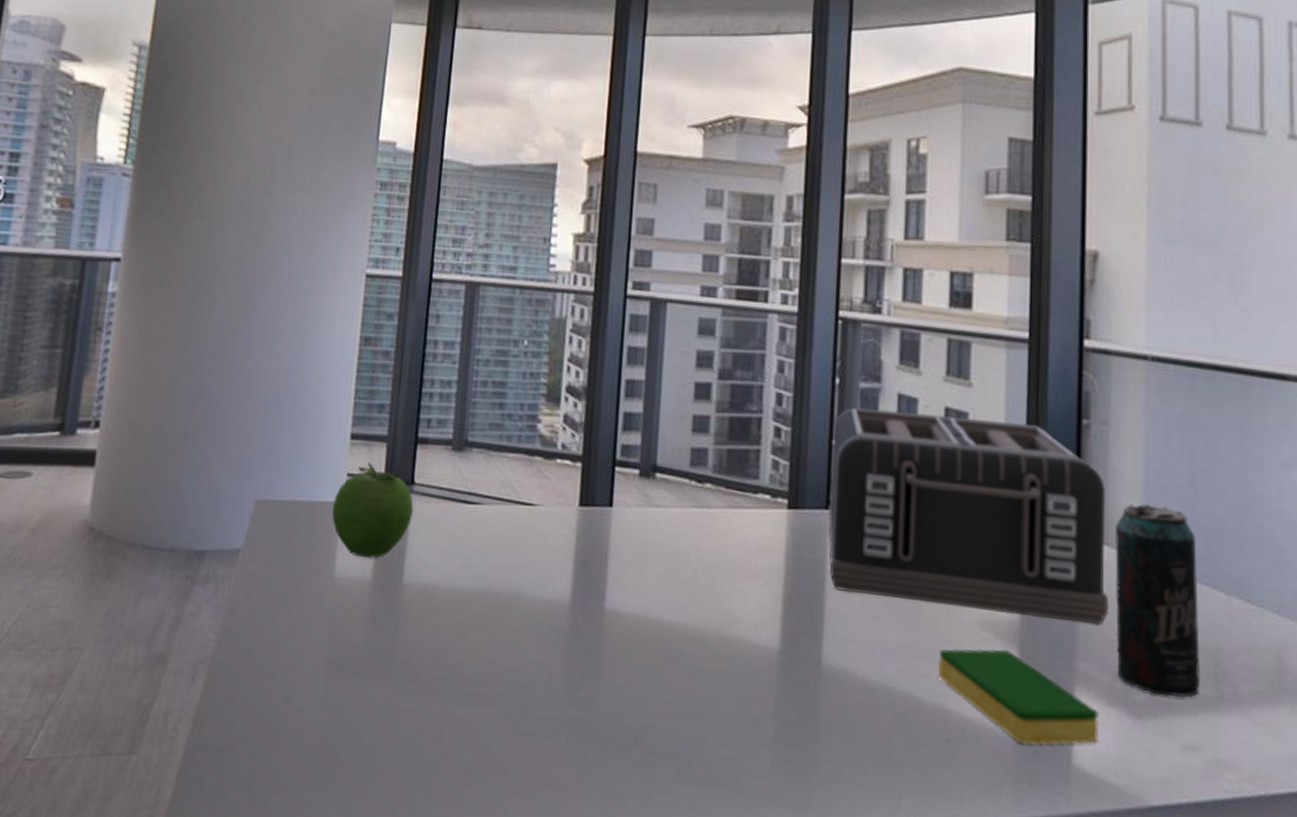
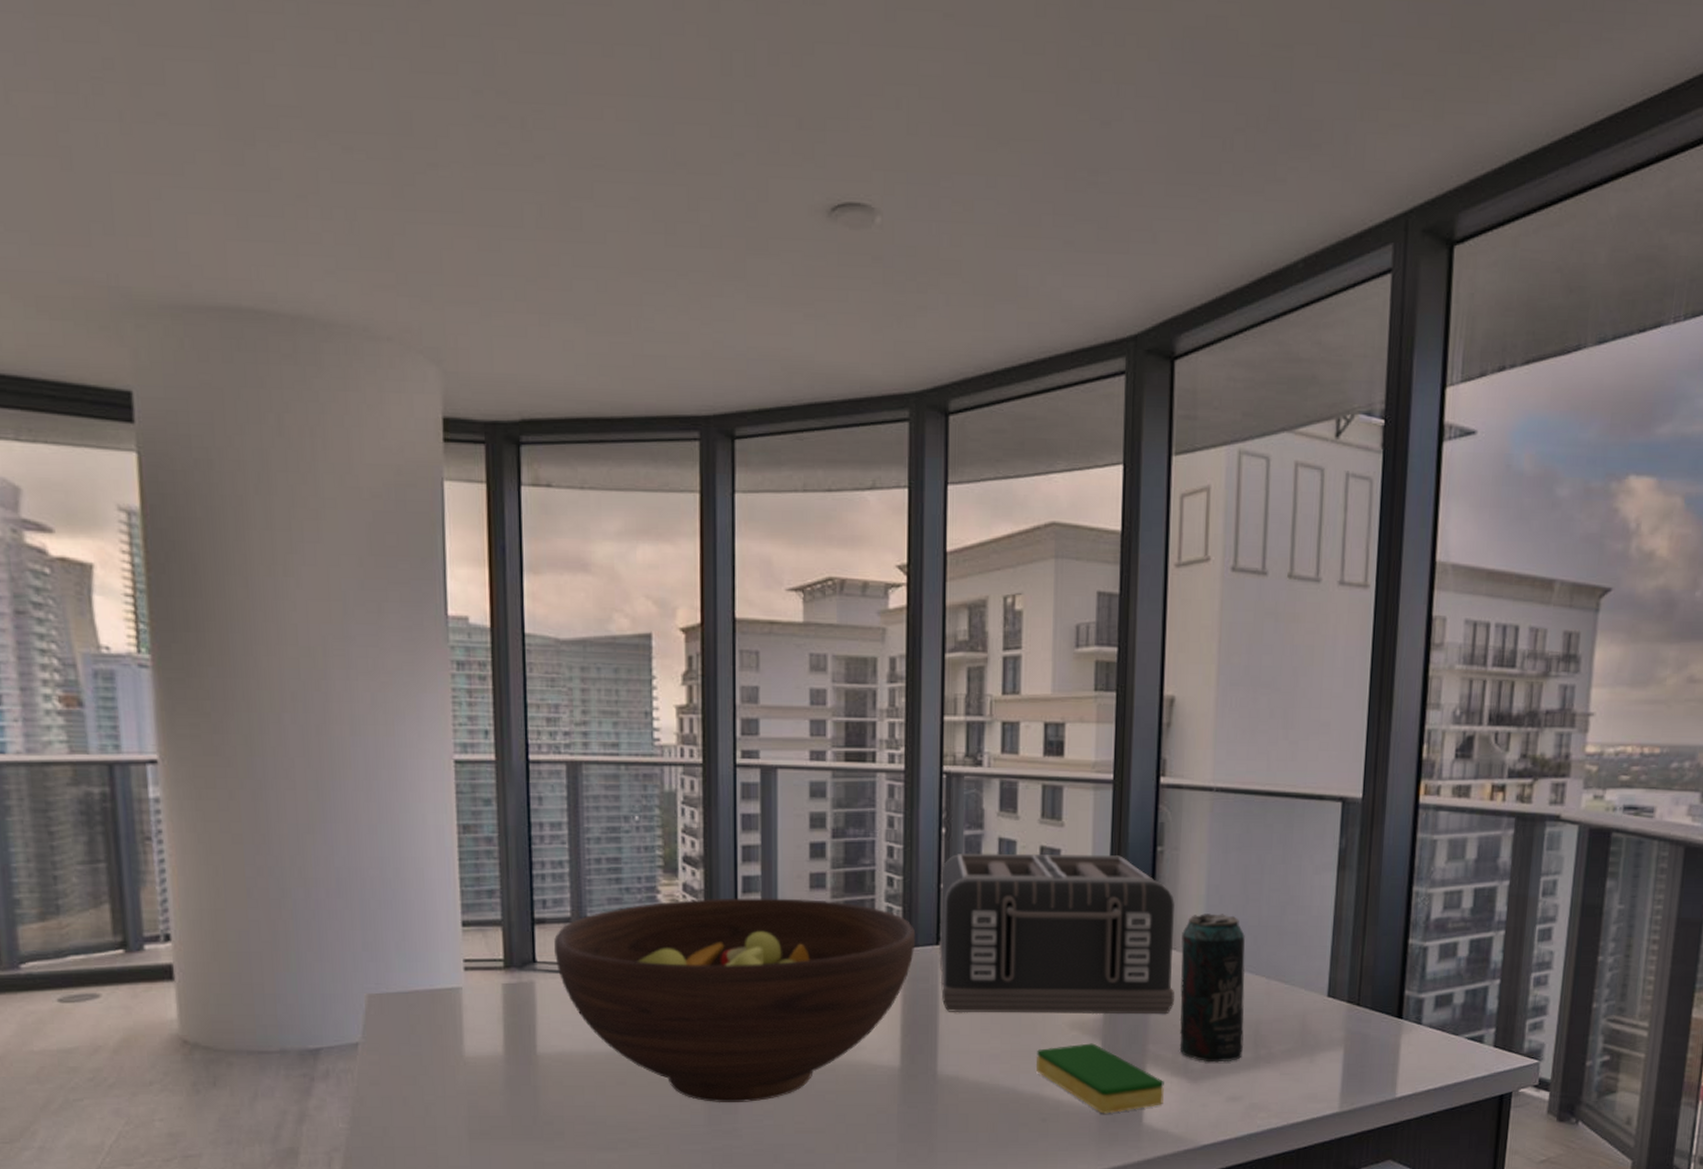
fruit: present [331,462,414,558] -> none [452,947,539,1036]
fruit bowl: none [432,432,803,669] -> present [554,898,916,1103]

